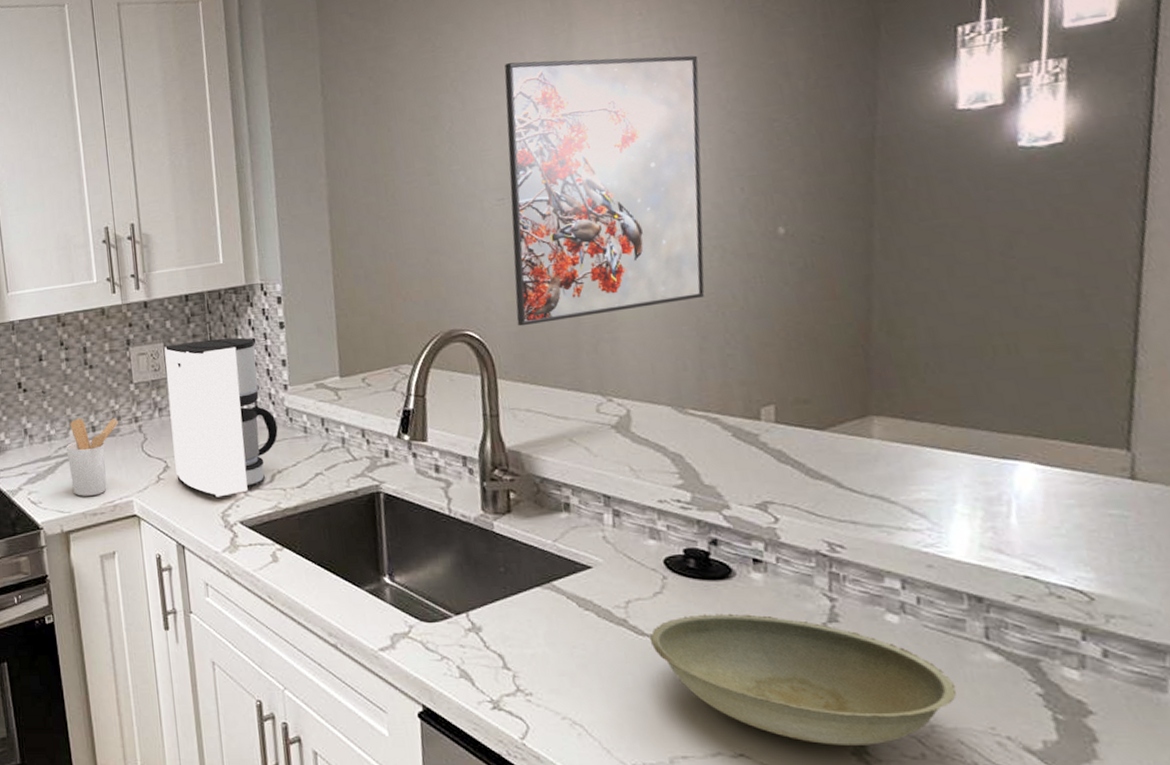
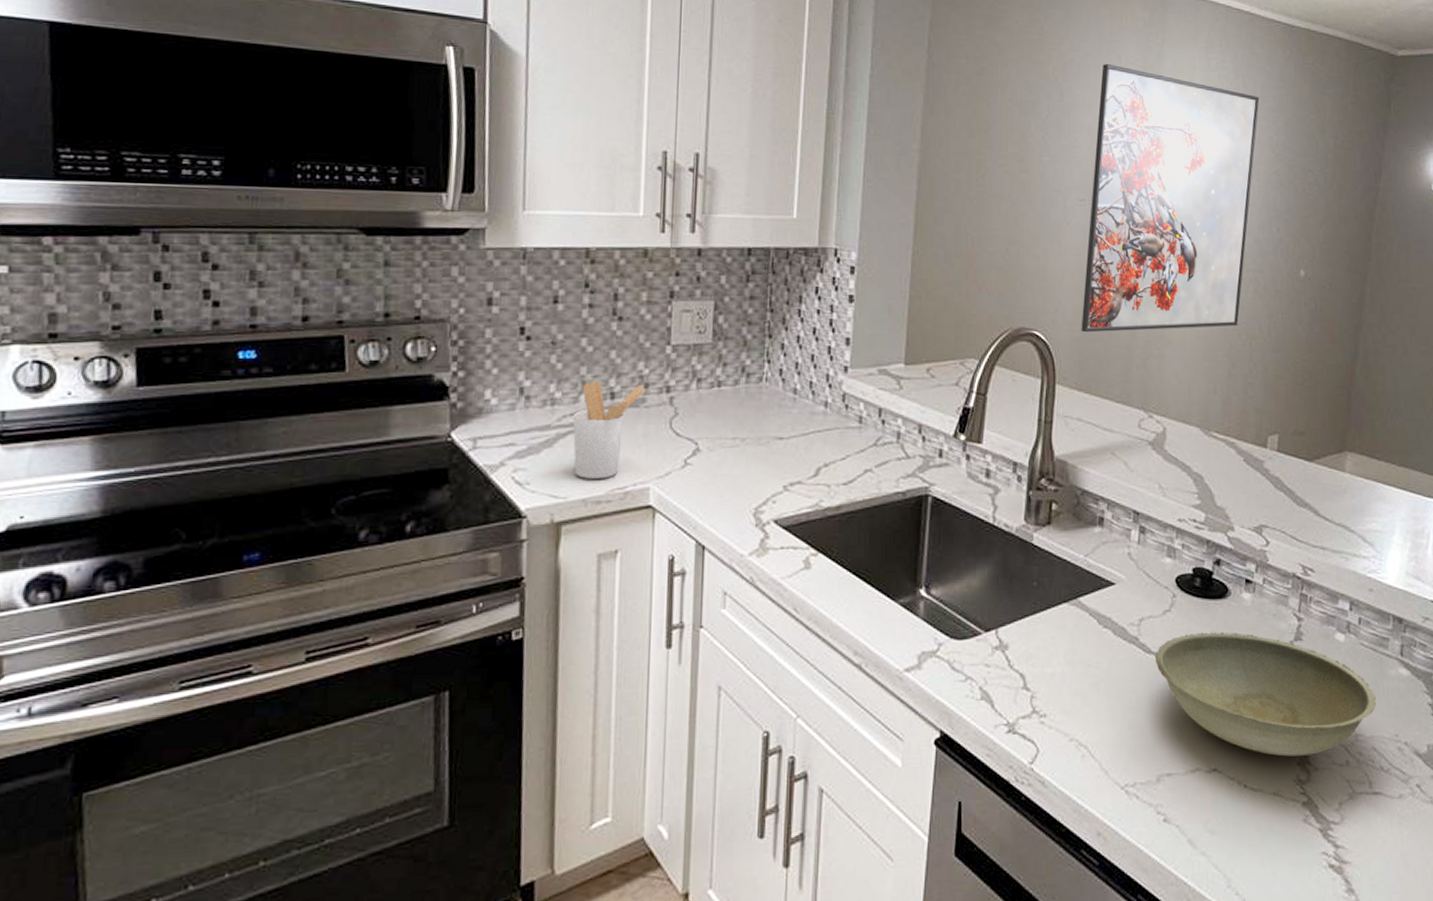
coffee maker: present [164,337,278,498] -> none [707,303,831,490]

